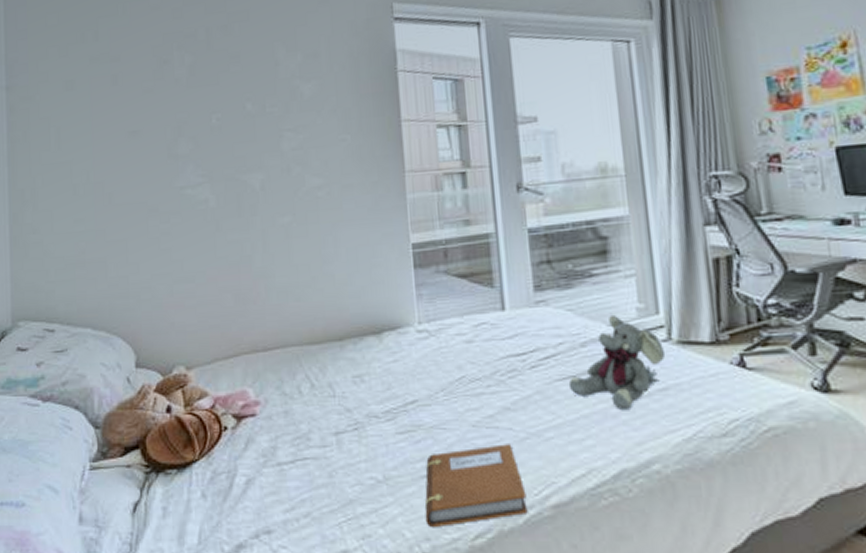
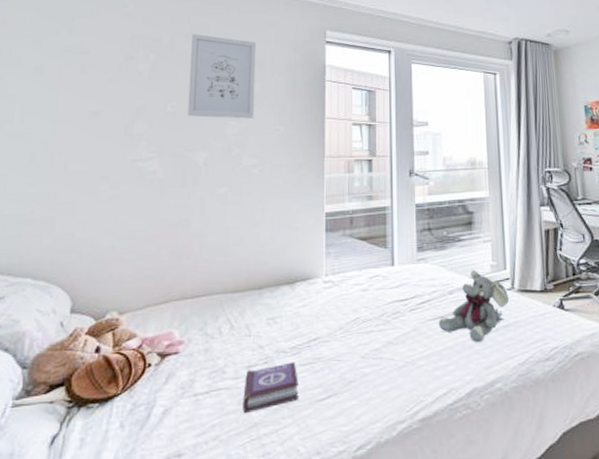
wall art: none [230,23,314,130] -> present [187,33,257,119]
book: none [333,429,398,489] -> present [243,362,298,414]
notebook: present [424,444,528,528] -> none [318,371,401,443]

